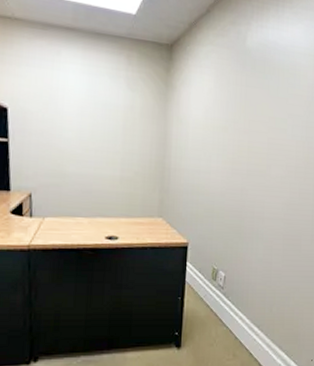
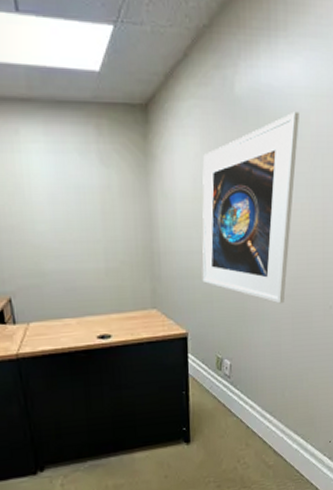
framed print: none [206,66,299,226] -> present [202,111,299,304]

